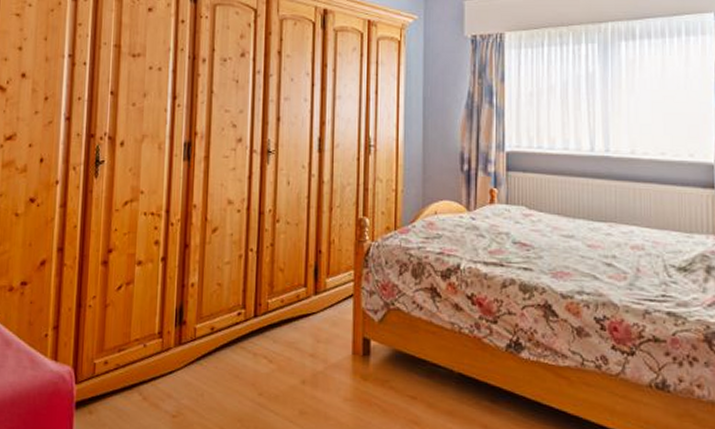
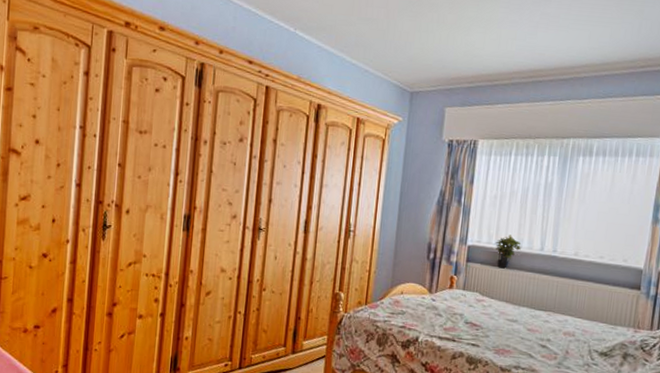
potted plant: none [537,136,568,176] -> present [495,235,522,269]

